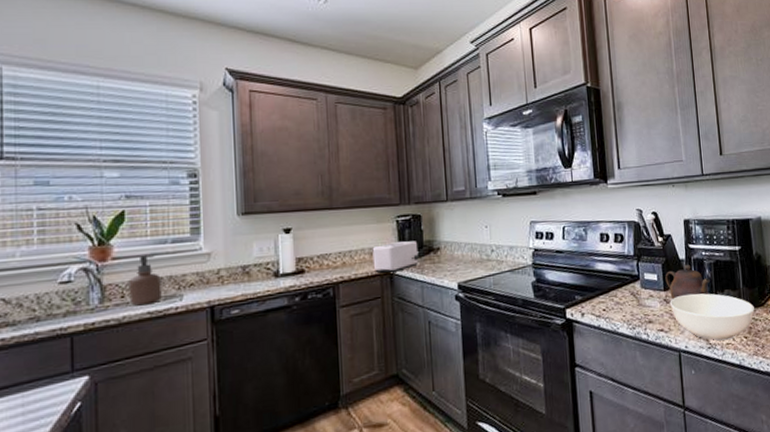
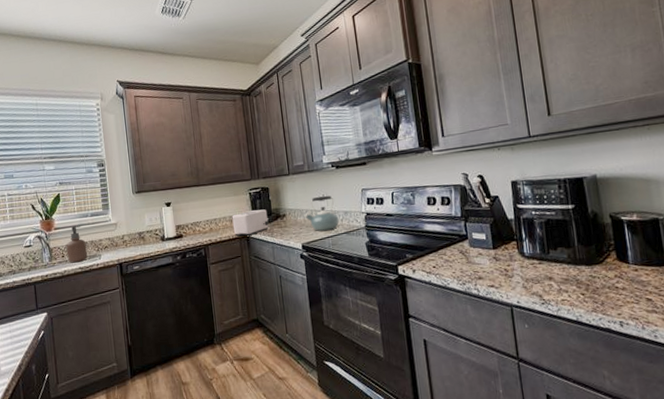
kettle: none [462,227,503,269] -> present [304,195,339,231]
teapot: present [665,264,710,300] -> none [493,223,541,257]
bowl: present [669,293,754,341] -> none [499,251,592,297]

